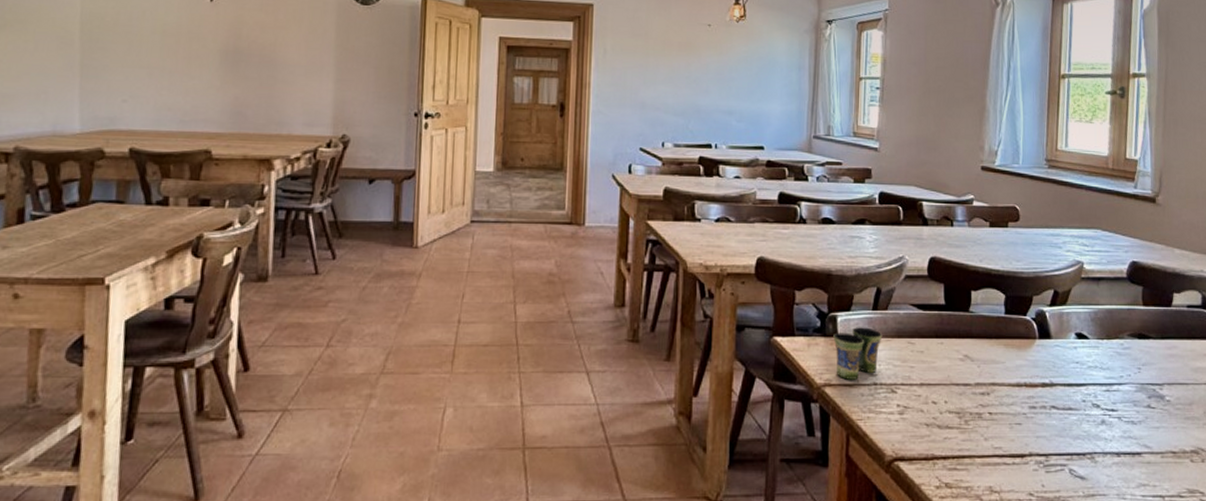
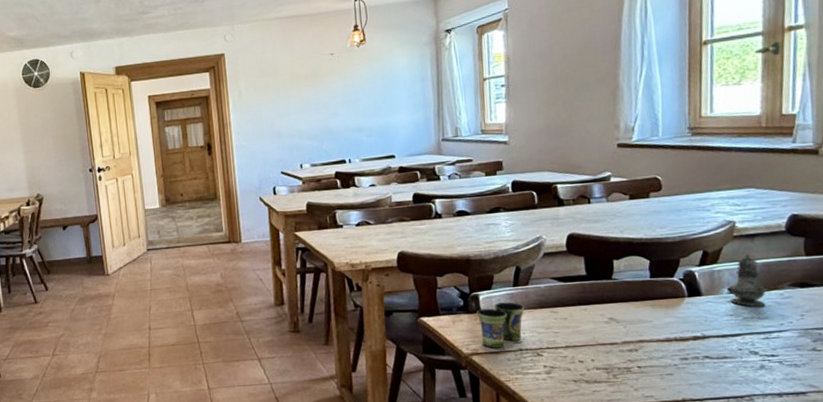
salt shaker: none [1076,299,1110,355] -> present [728,255,767,307]

